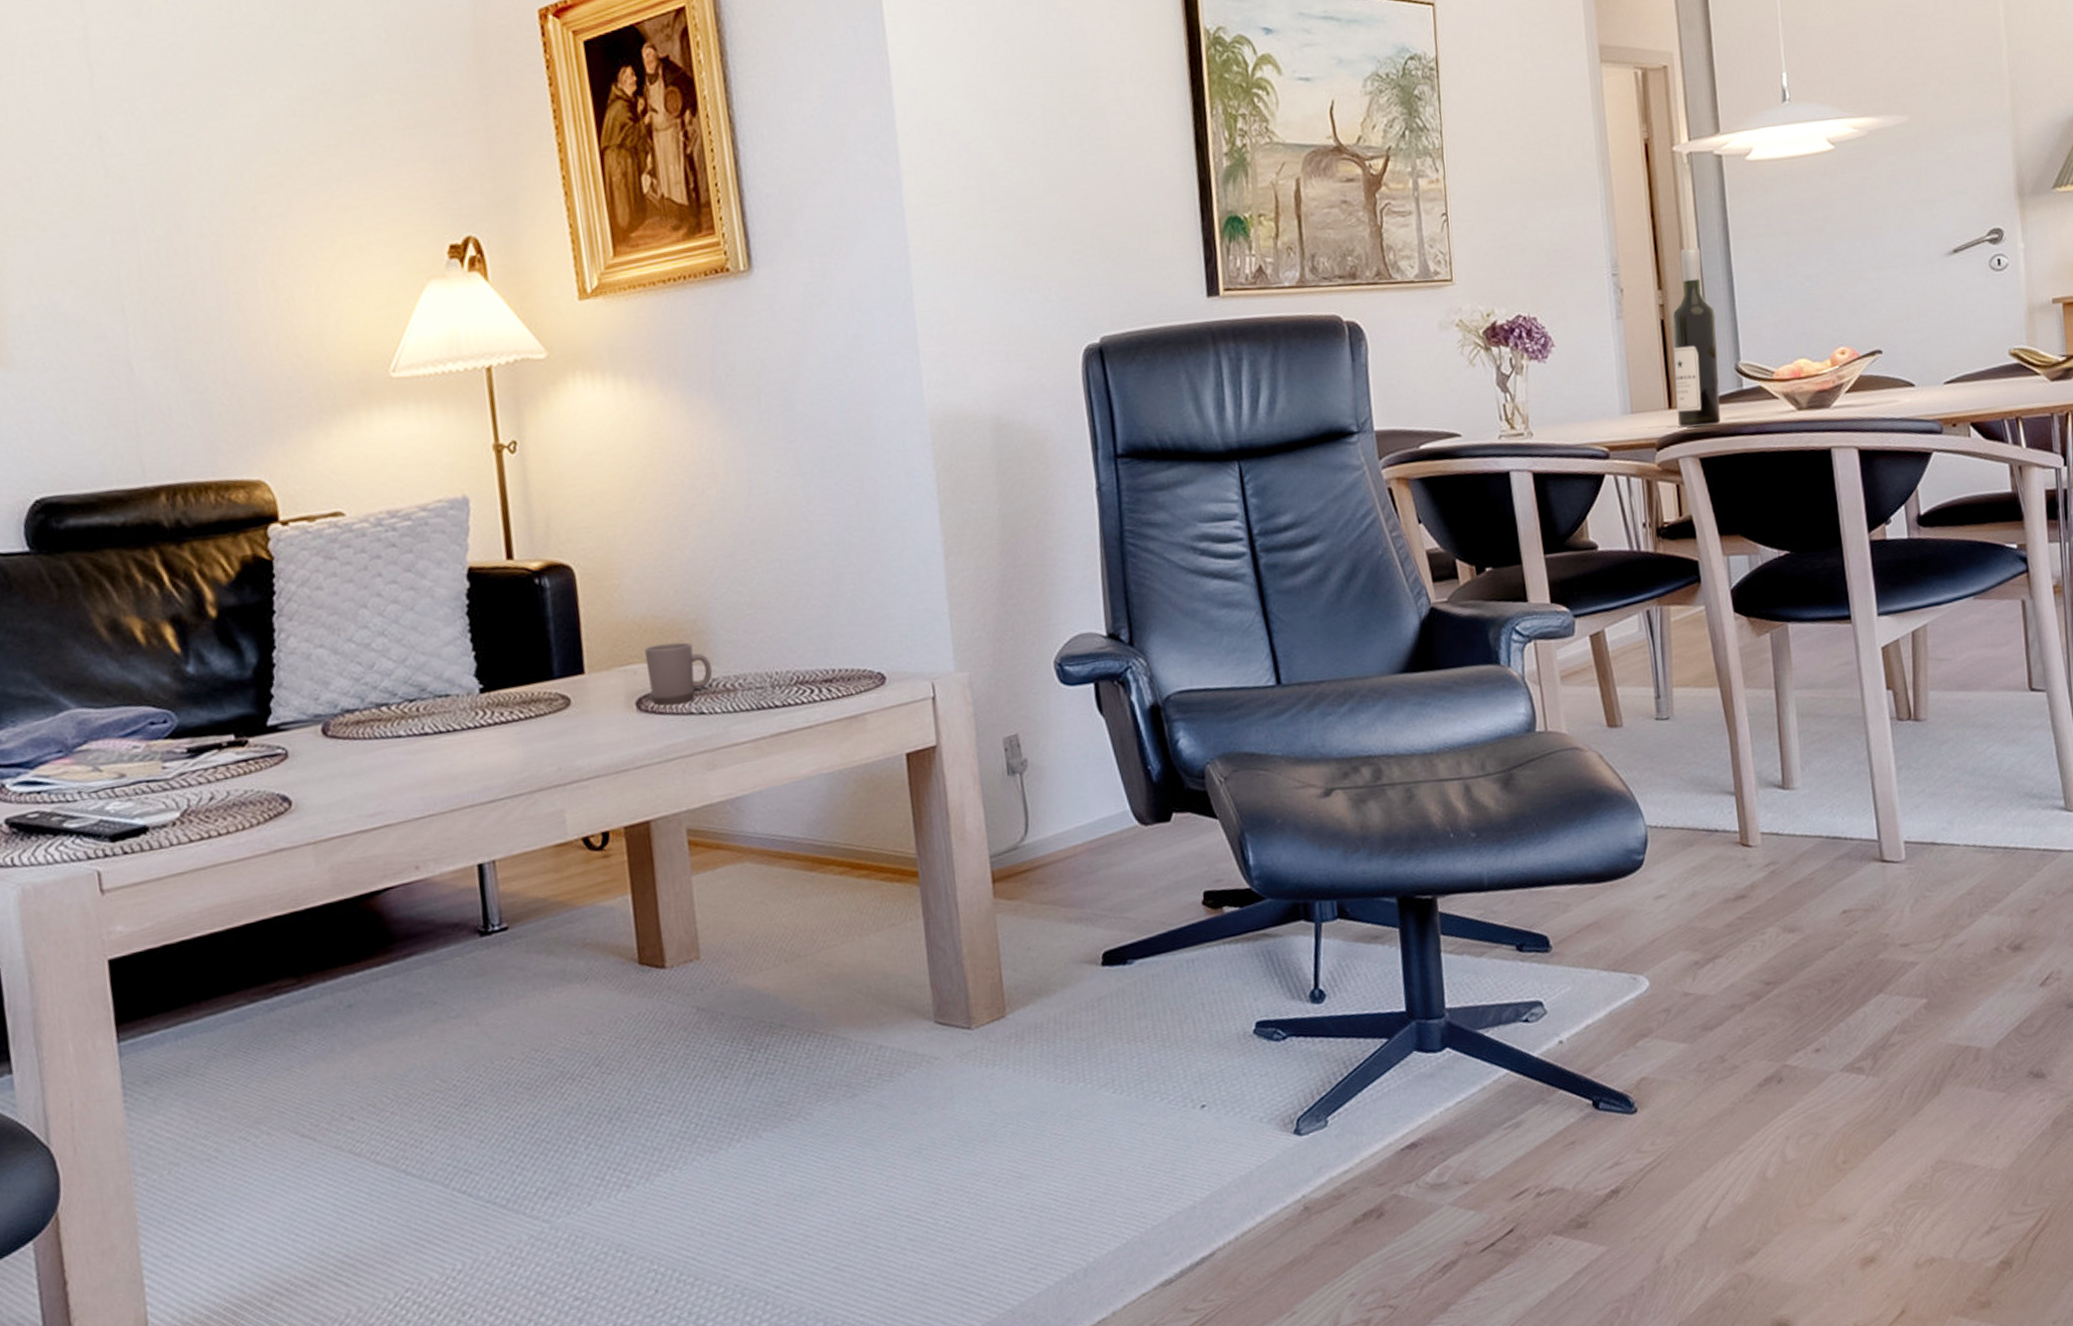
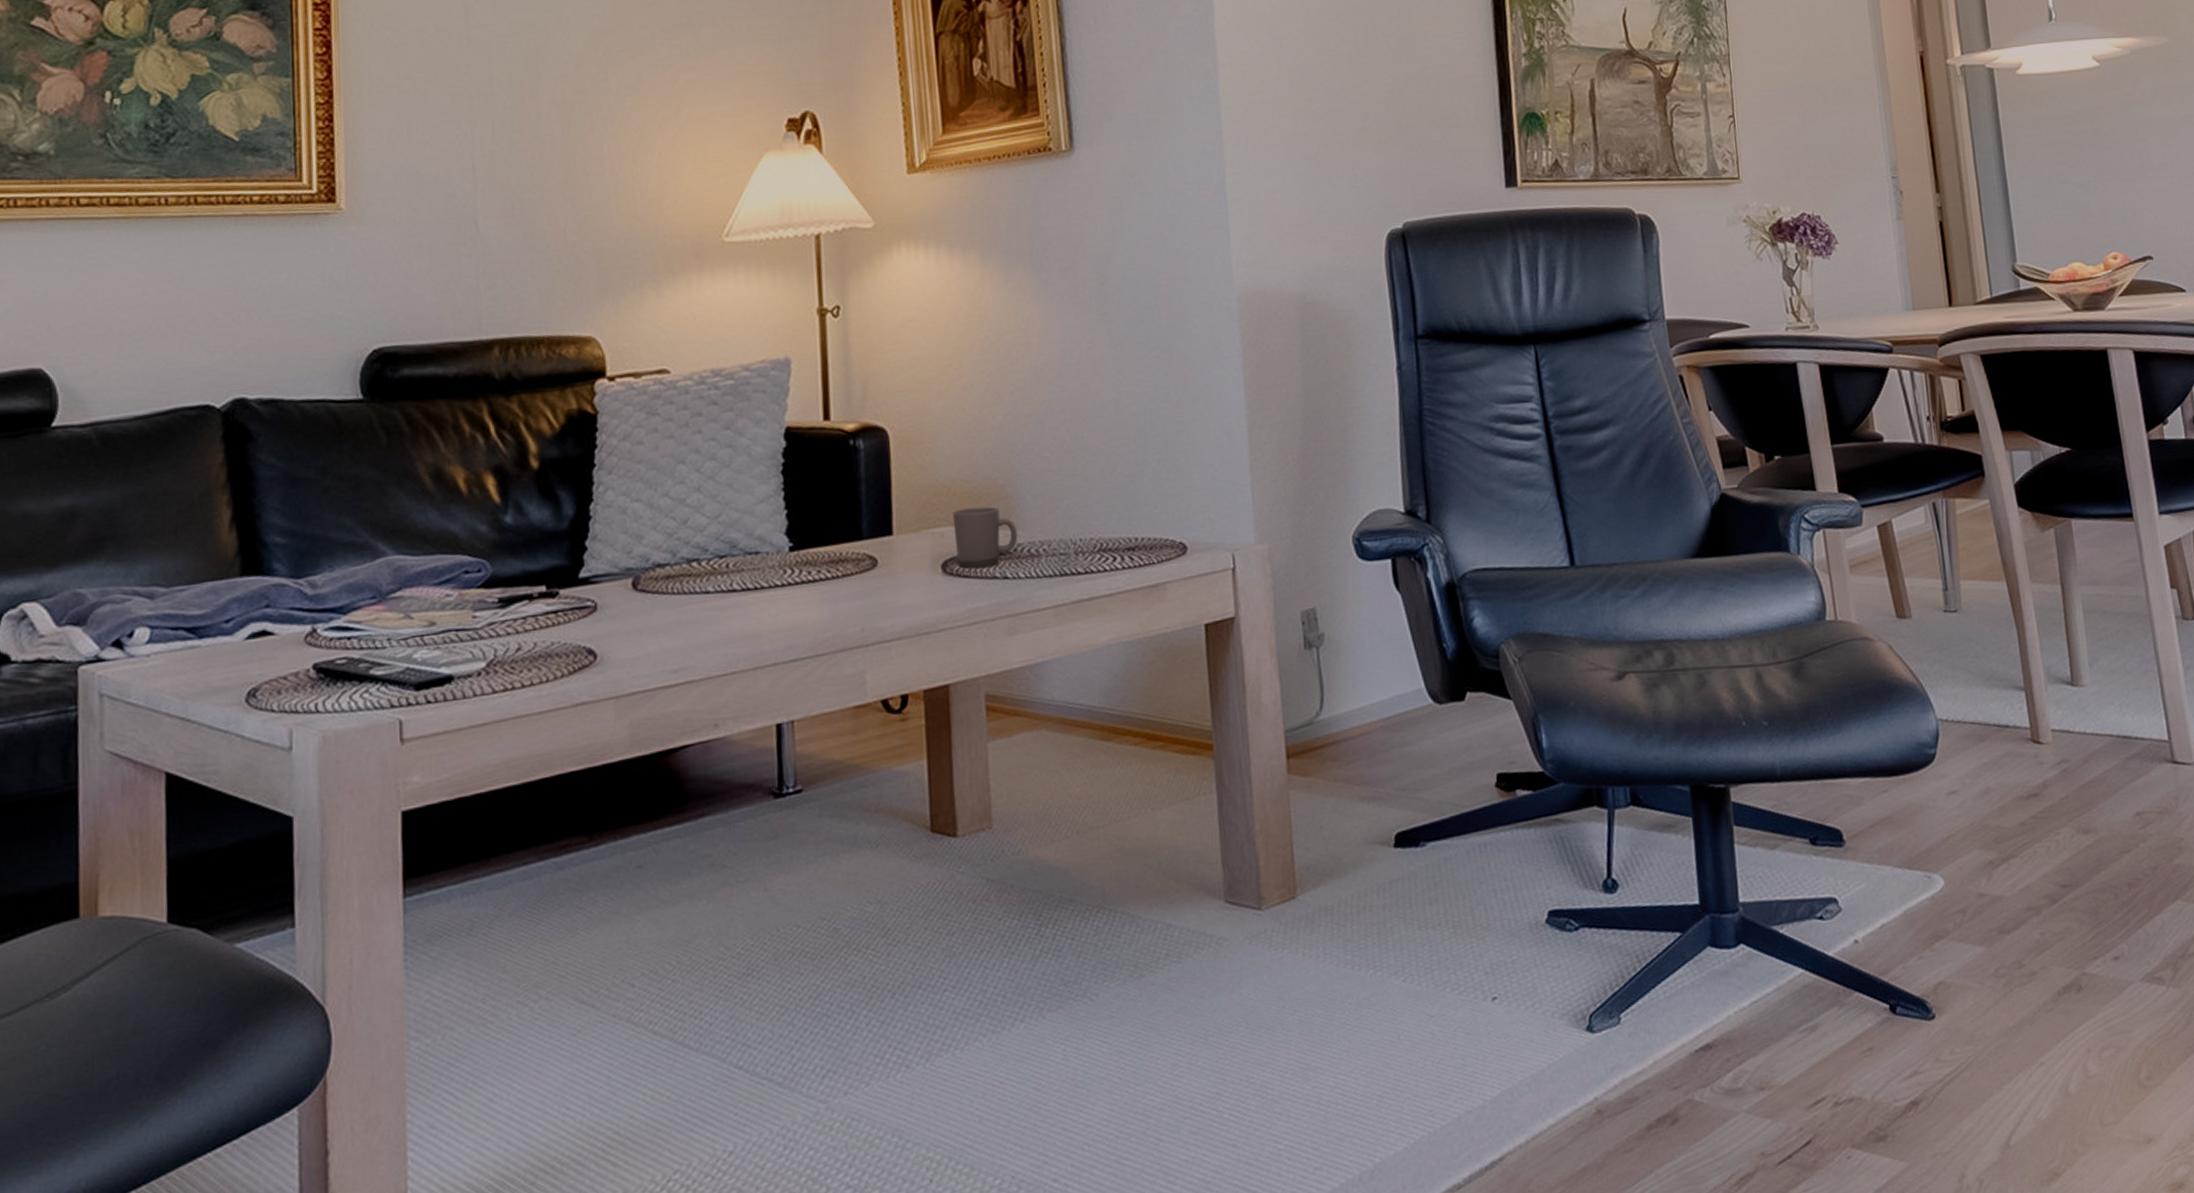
bottle: present [1672,247,1721,428] -> none [1950,154,2000,325]

